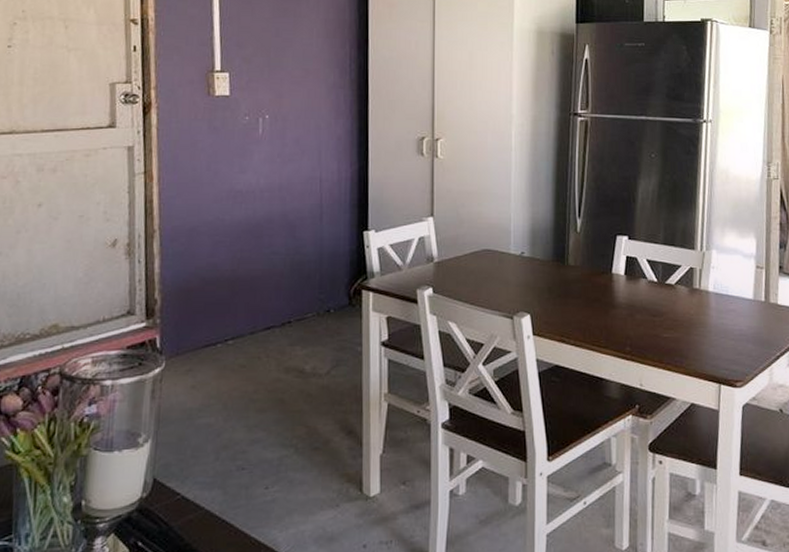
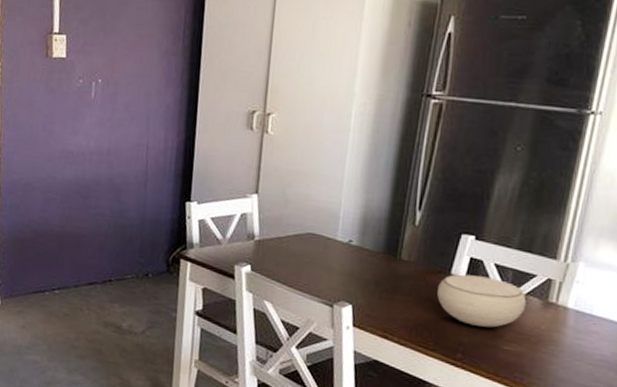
bowl: none [603,272,676,319] -> present [437,274,527,328]

